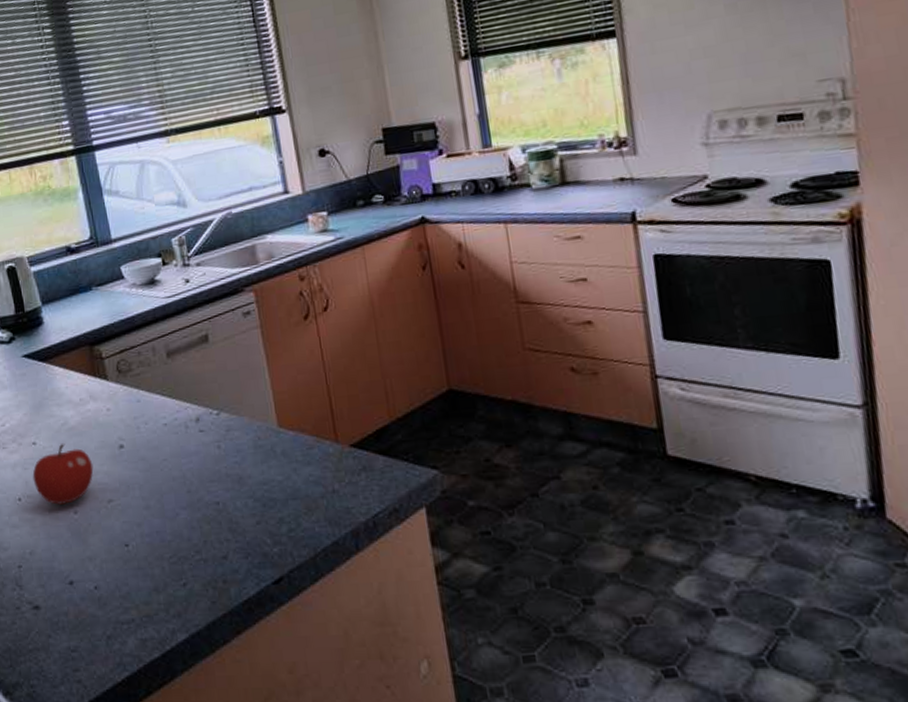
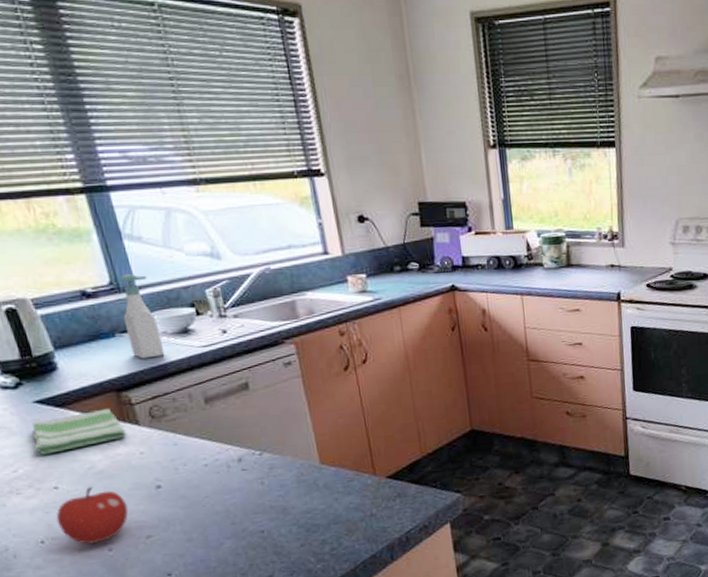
dish towel: none [19,362,97,409] -> present [31,408,127,455]
soap bottle: none [98,227,133,312] -> present [120,273,165,359]

